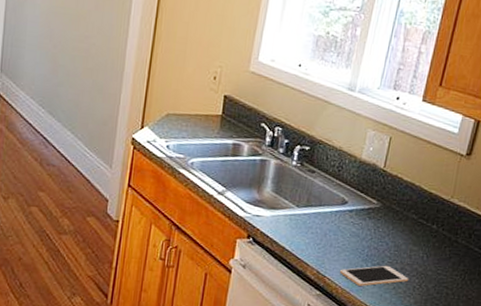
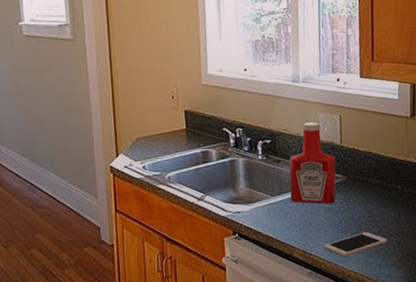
ketchup bottle: none [316,137,374,229] -> present [289,122,336,204]

